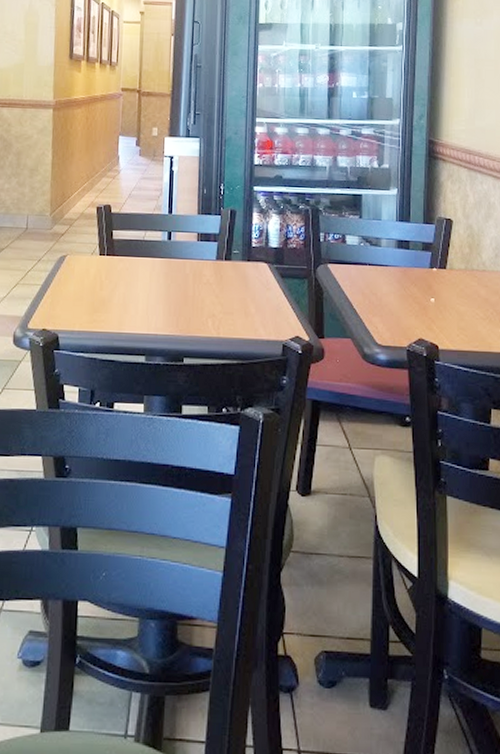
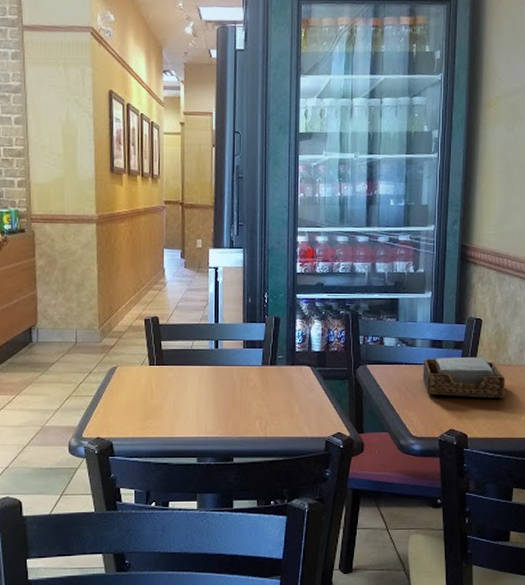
napkin holder: none [388,259,480,307] -> present [423,356,506,398]

